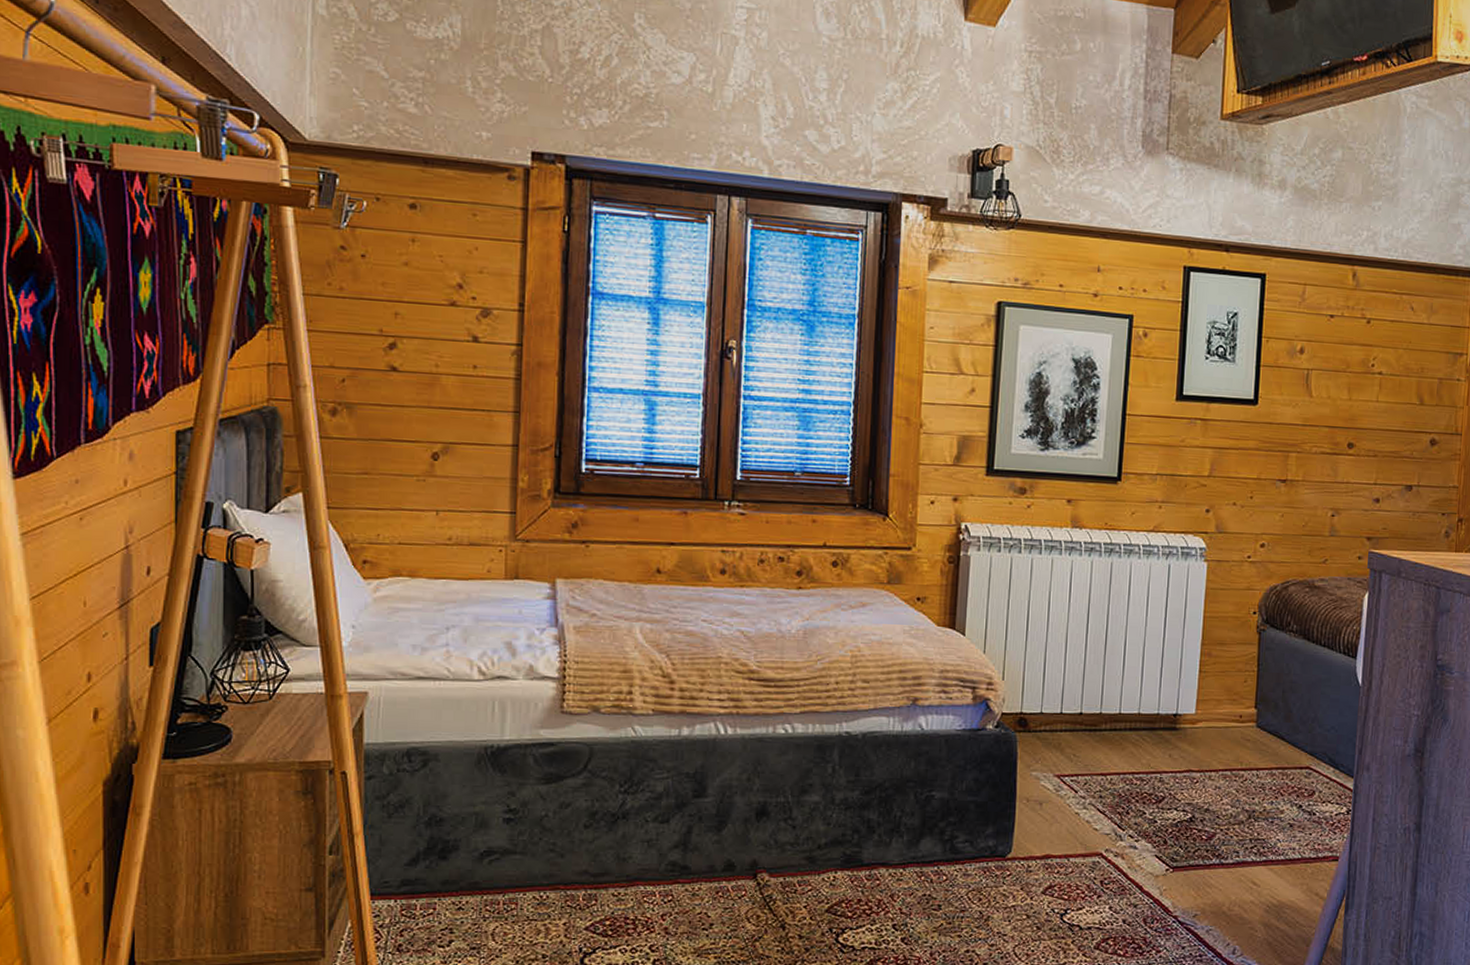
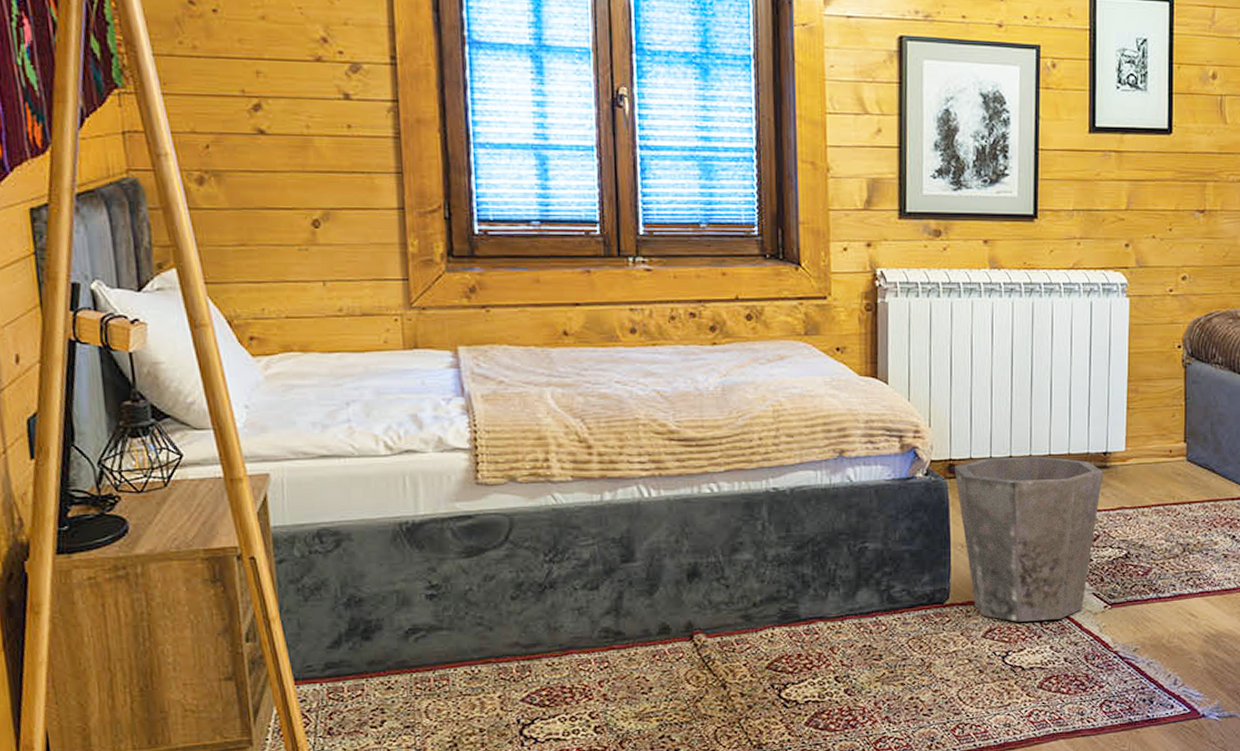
waste bin: none [1024,713,1172,881] -> present [953,456,1103,622]

